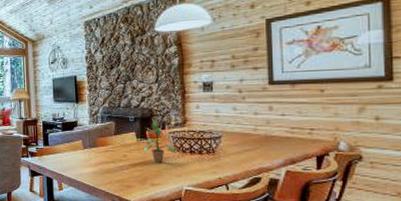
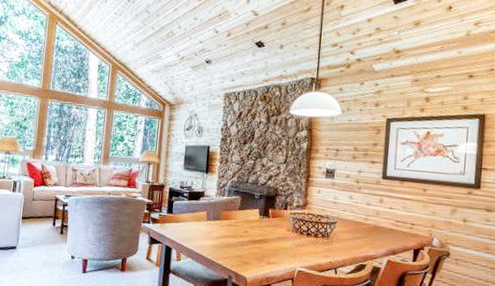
potted plant: present [143,118,178,162] -> none [264,197,297,242]

